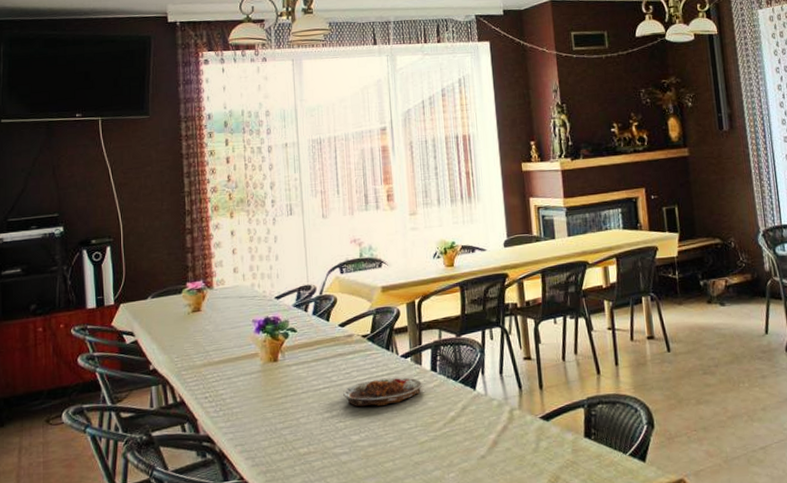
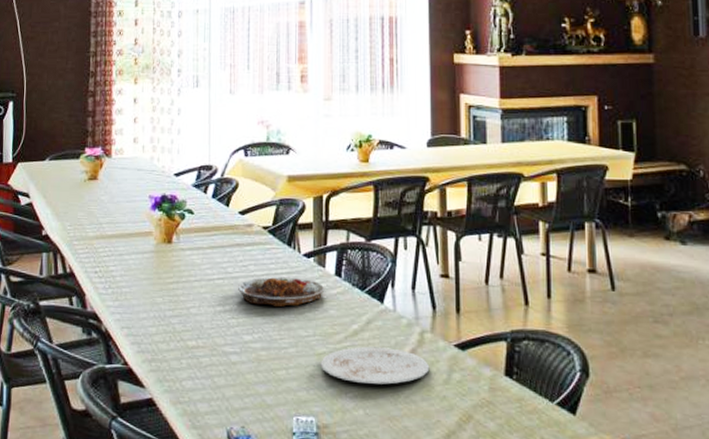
plate: none [423,428,520,463] -> present [320,346,430,385]

